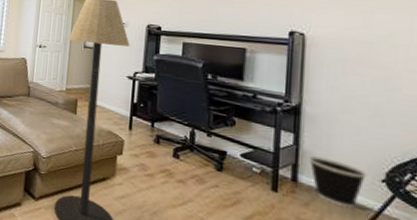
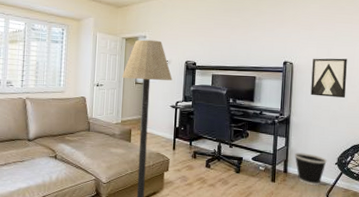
wall art: none [335,28,399,88] -> present [310,58,347,99]

